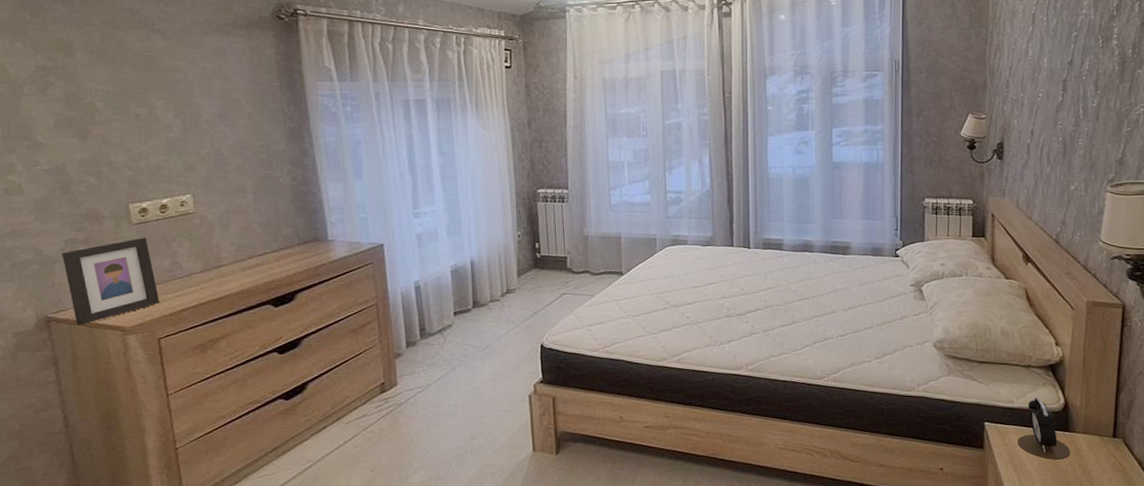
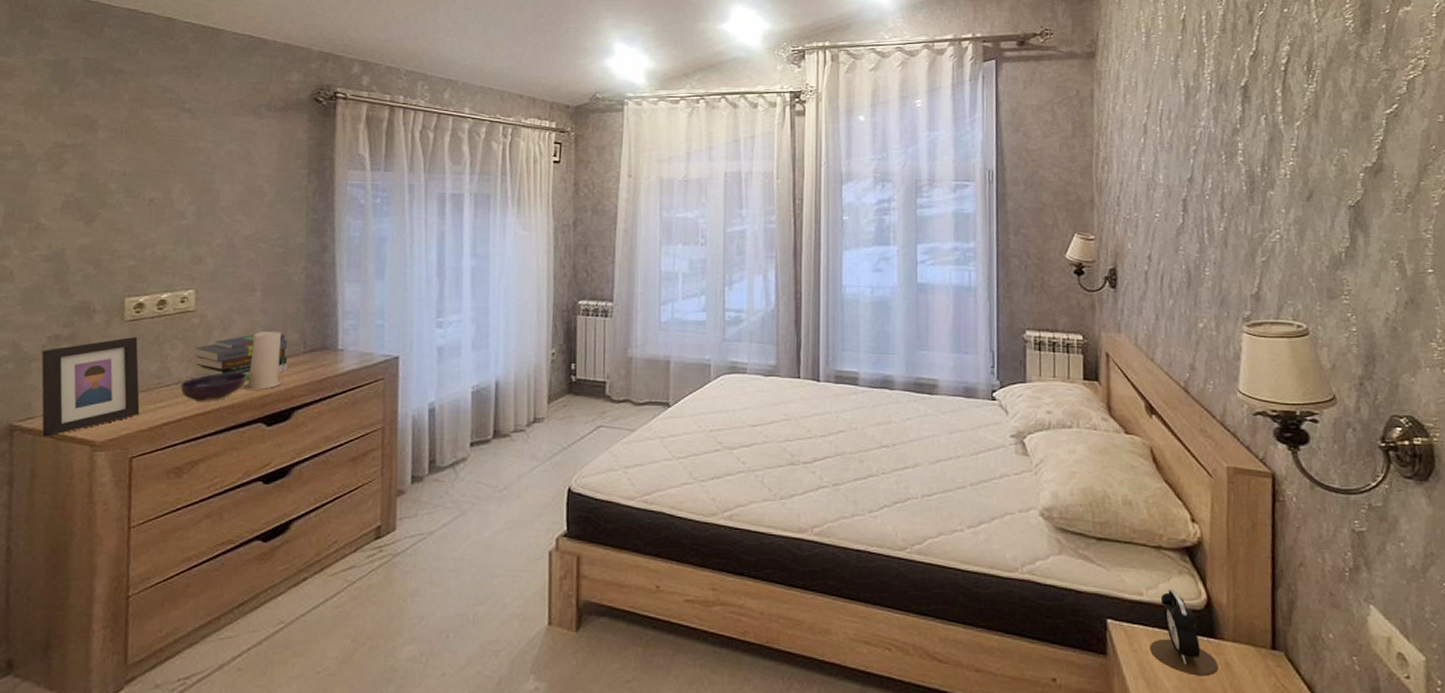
bowl: none [192,264,251,291] -> present [180,372,247,403]
books: none [197,230,285,272] -> present [187,334,288,382]
candle: none [248,227,283,279] -> present [243,330,283,391]

